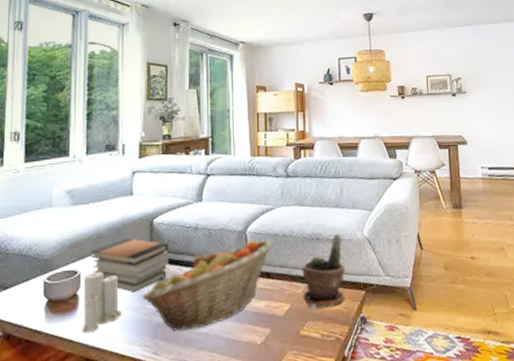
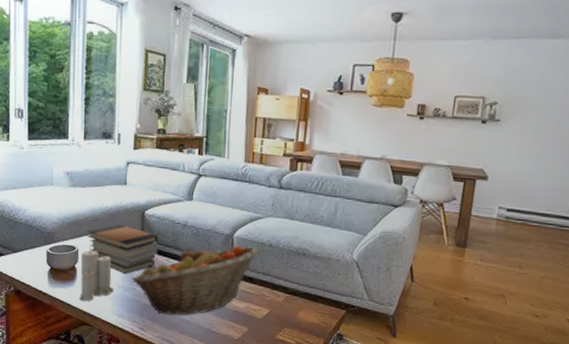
potted plant: present [302,233,345,309] -> none [282,251,329,320]

